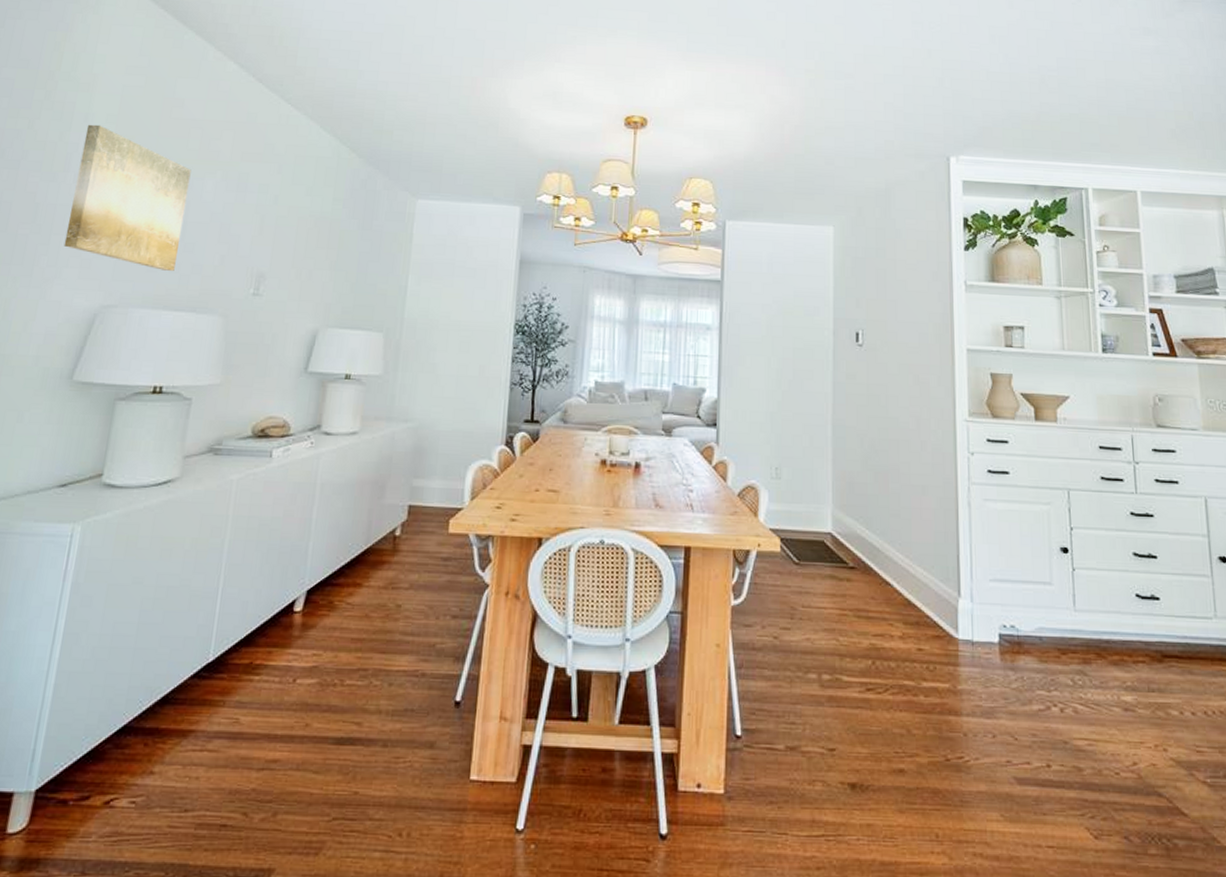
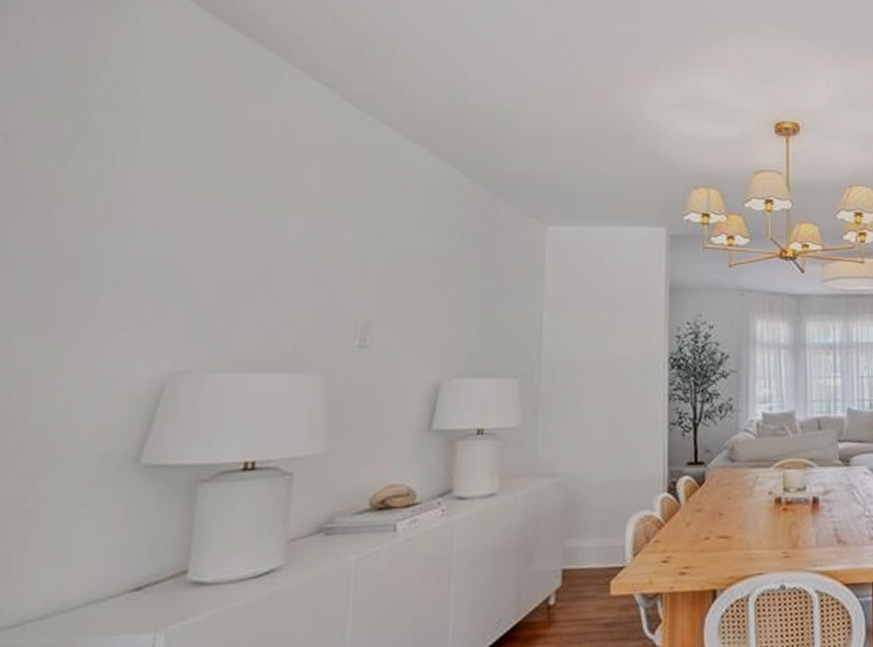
wall art: present [63,124,192,271] -> none [116,160,272,326]

